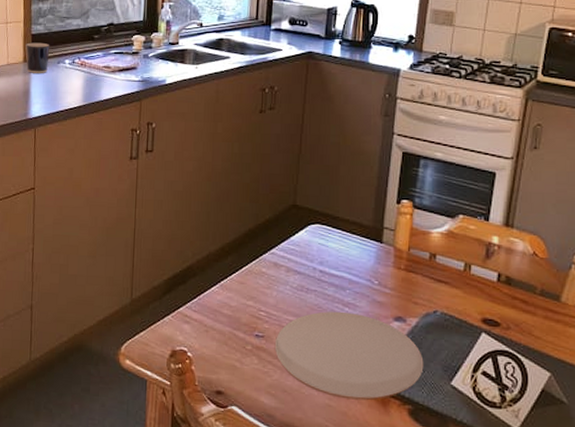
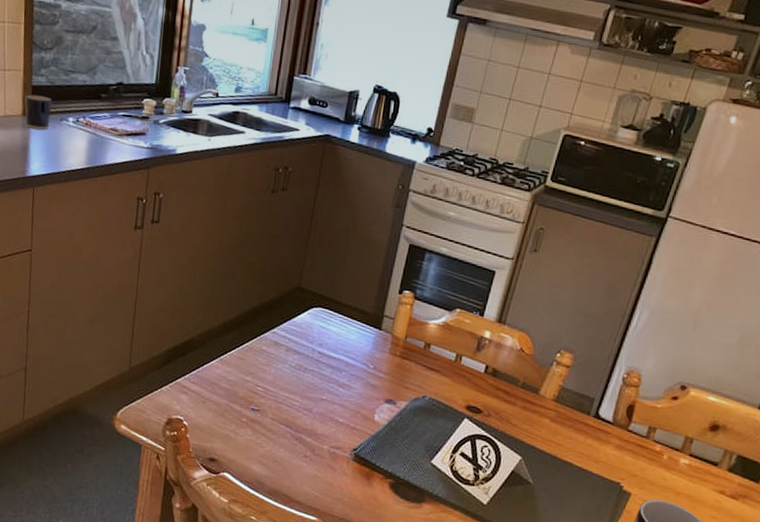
plate: present [274,311,424,401] -> none [269,390,409,473]

